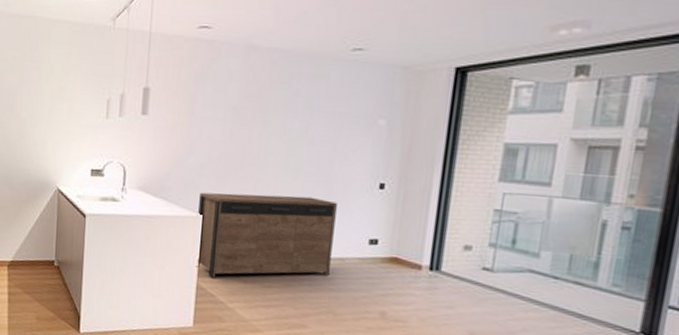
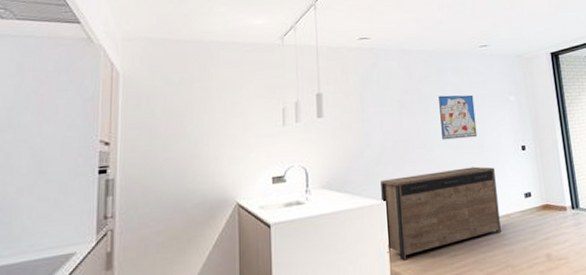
wall art: none [279,107,329,164] -> present [438,95,478,140]

